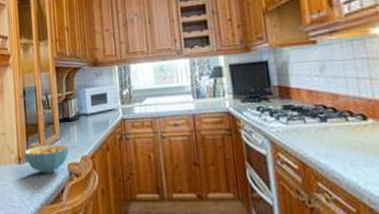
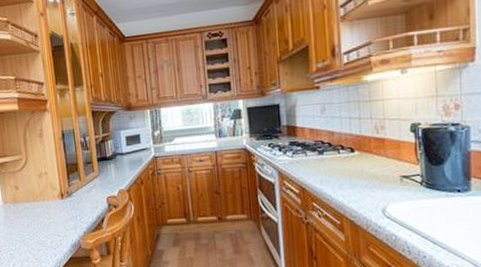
cereal bowl: present [24,144,69,174] -> none [66,180,108,207]

